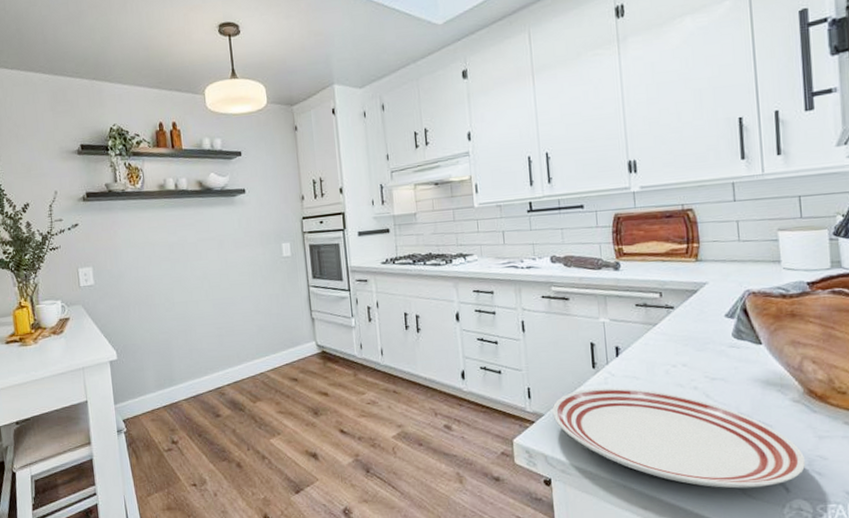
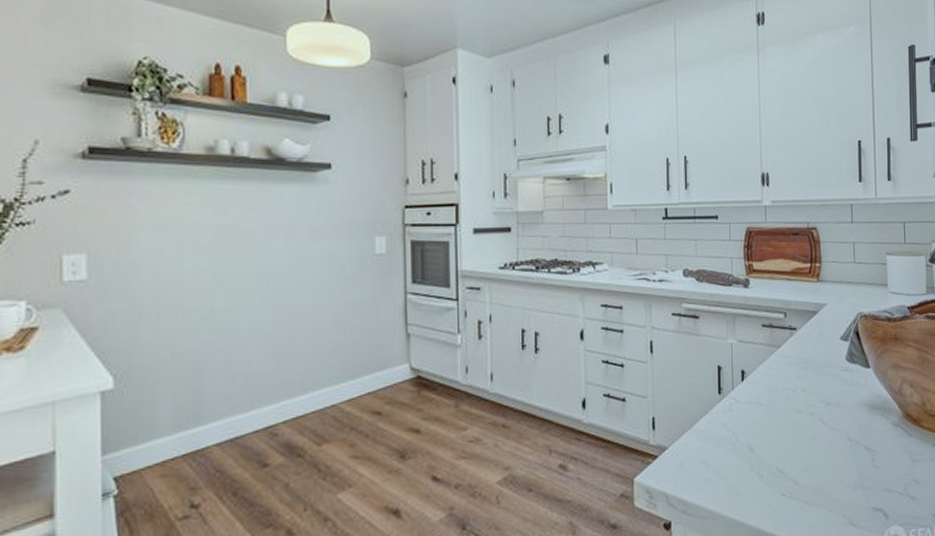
dinner plate: present [552,387,806,489] -> none [676,415,902,519]

